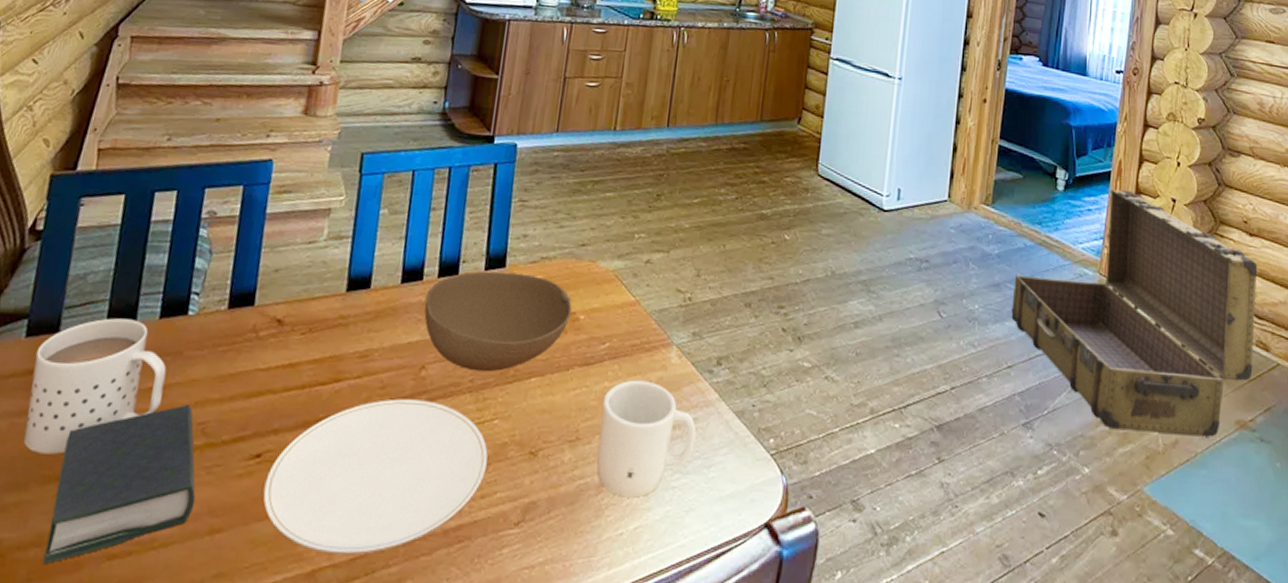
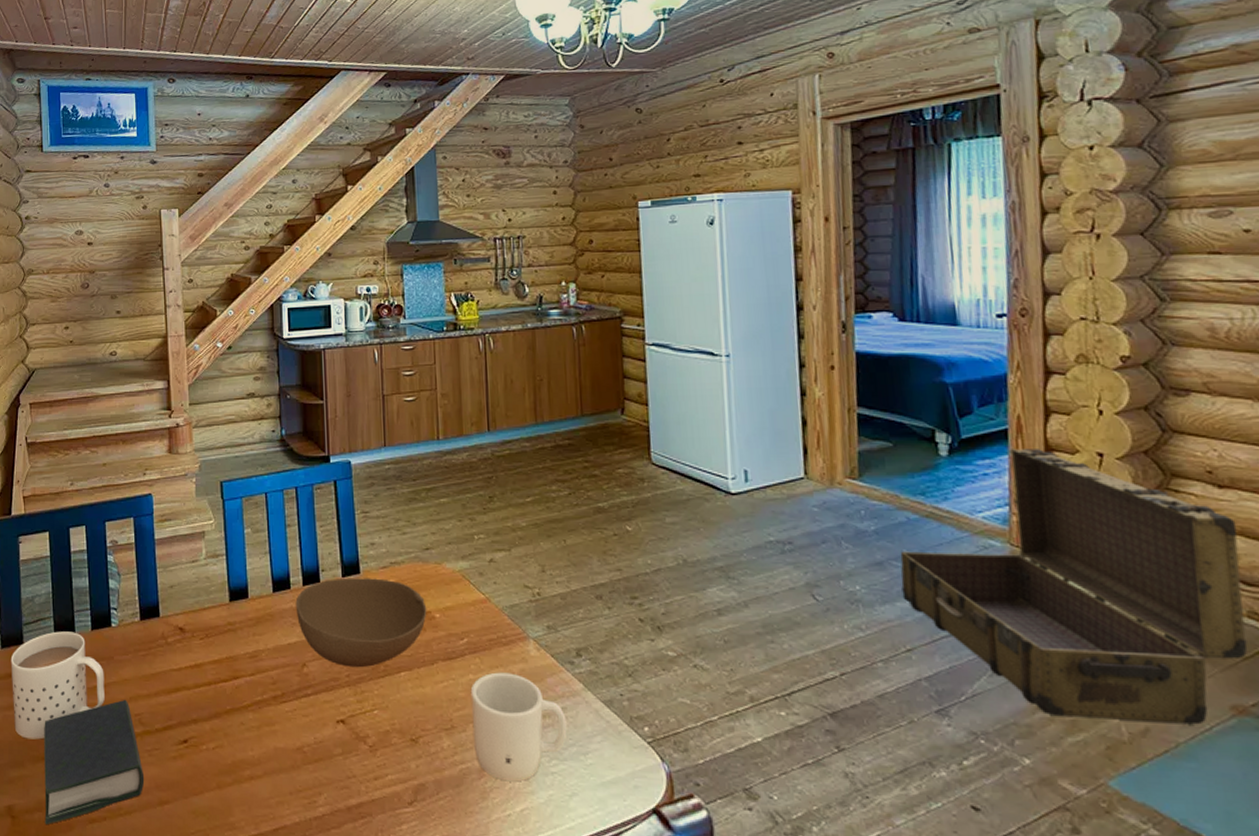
plate: present [263,398,488,555] -> none [194,692,374,826]

